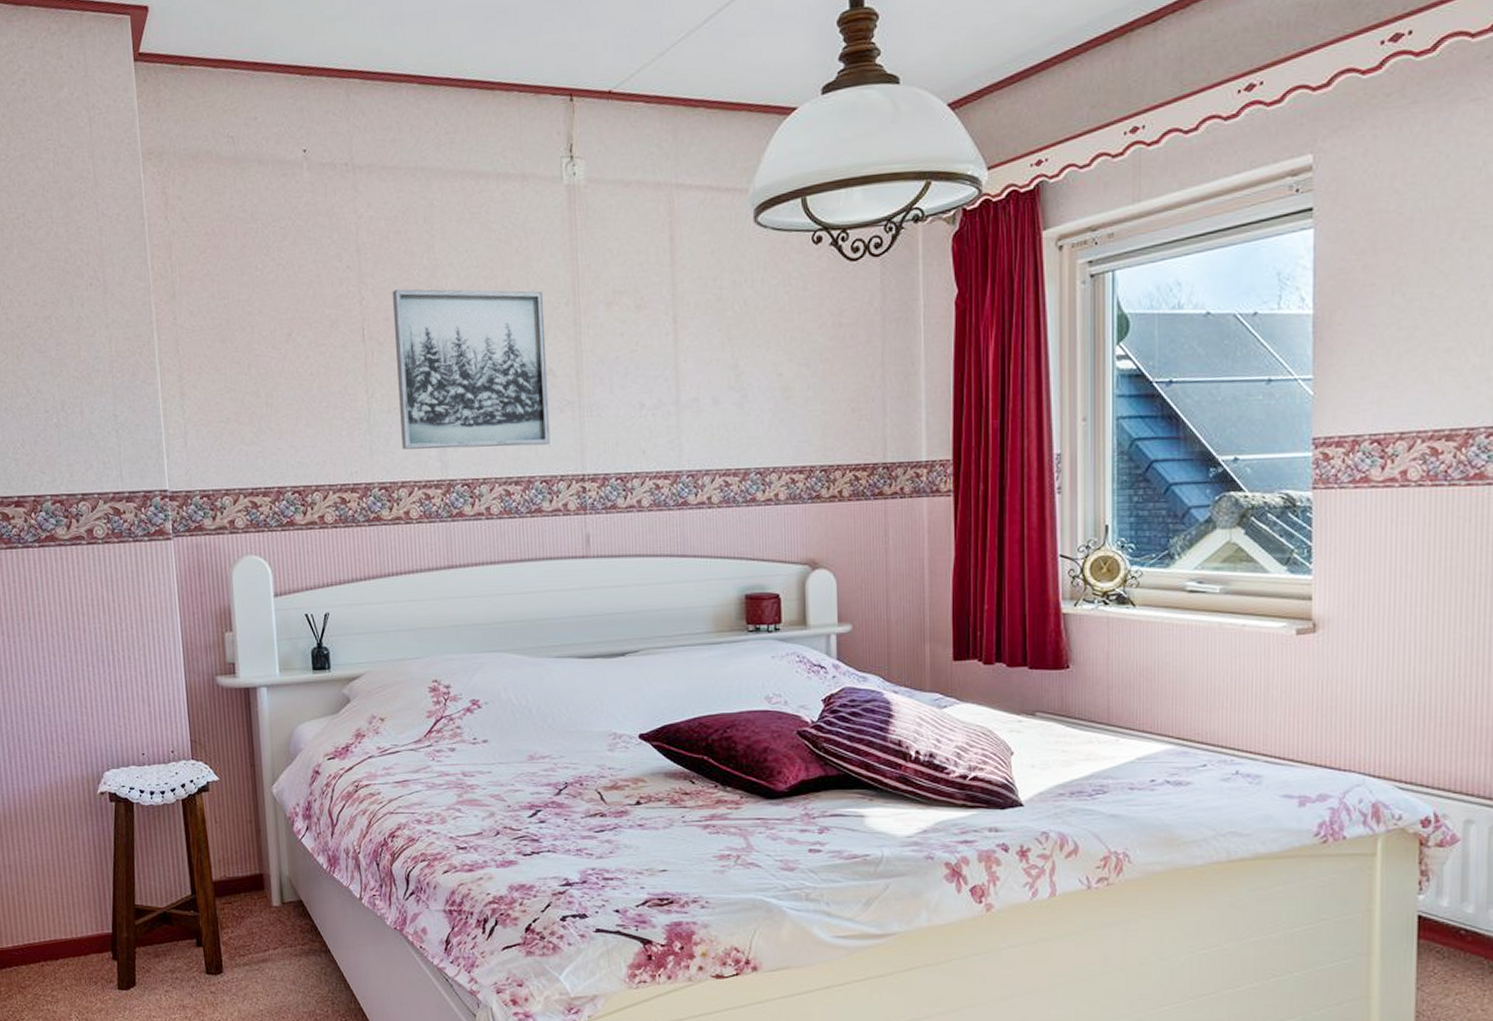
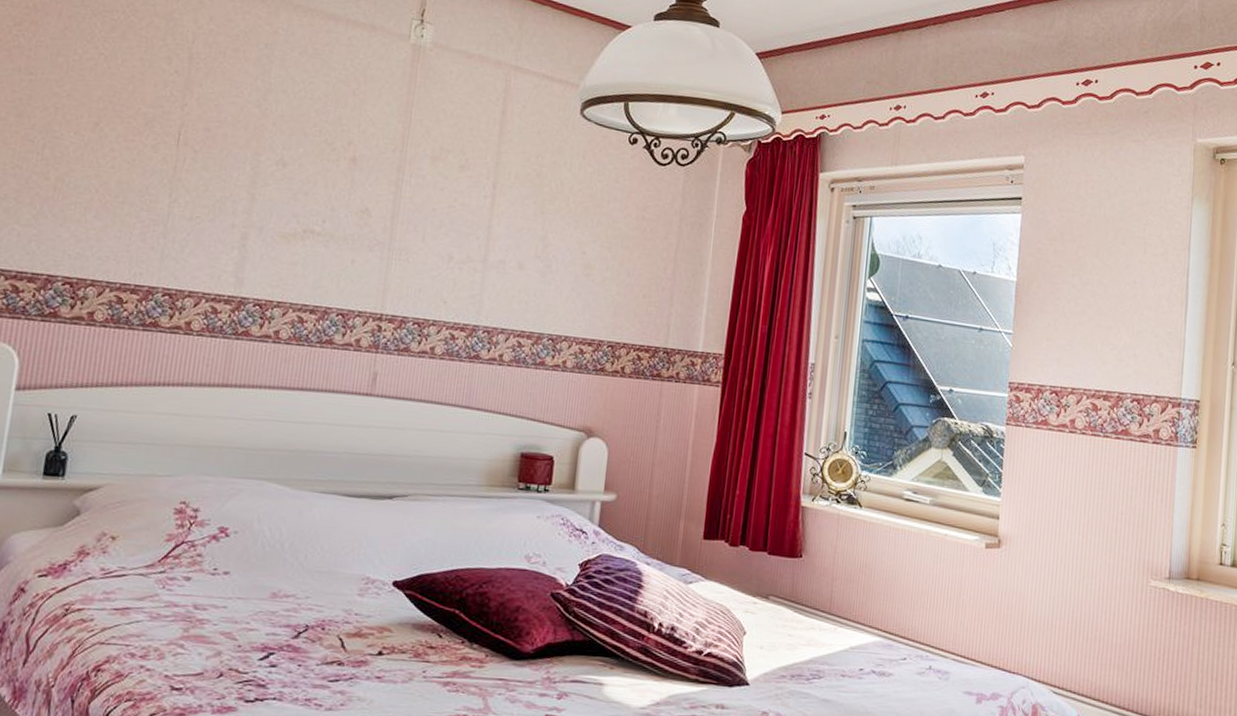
wall art: present [392,289,550,450] -> none [197,103,371,279]

